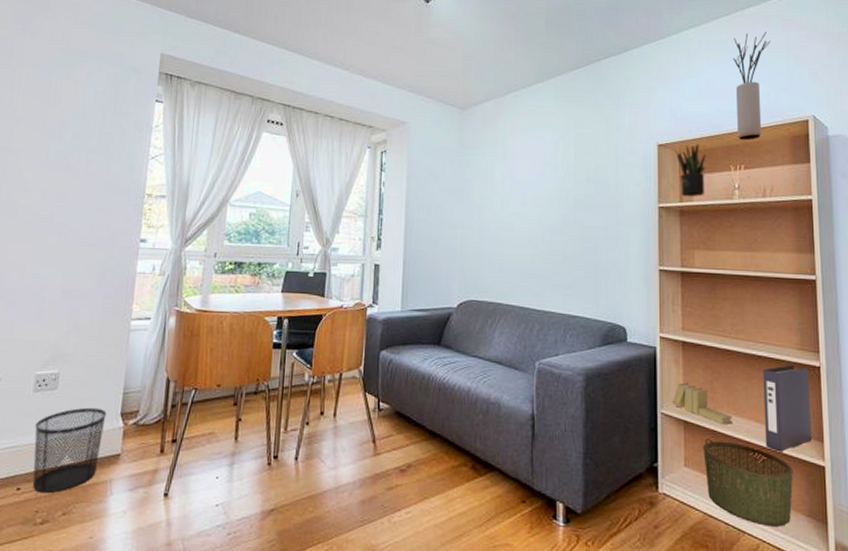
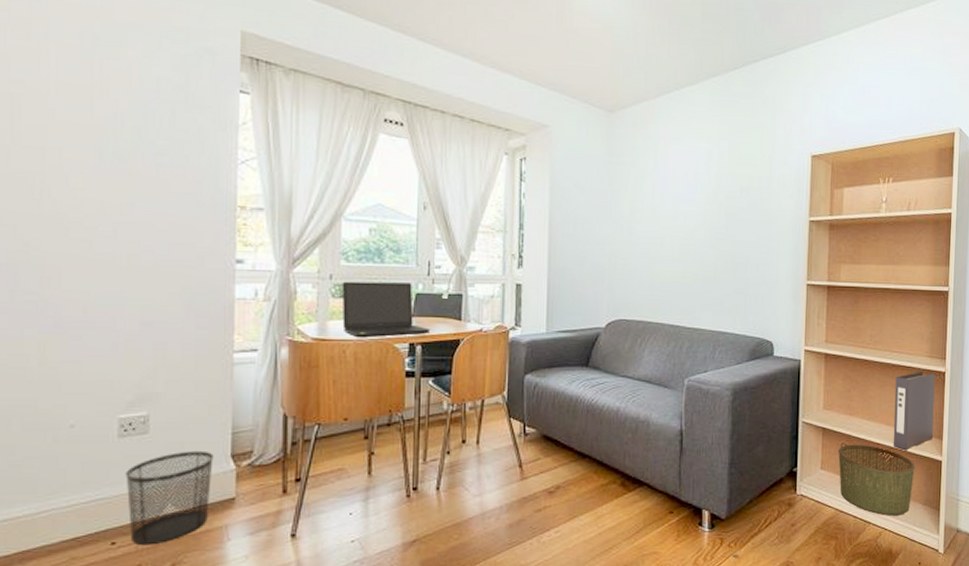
laptop: none [222,259,296,310] -> present [341,281,430,337]
books: present [671,382,733,425] -> none [812,392,866,430]
potted plant: present [676,144,706,197] -> none [829,156,857,210]
vase: present [733,32,771,140] -> none [888,37,926,153]

